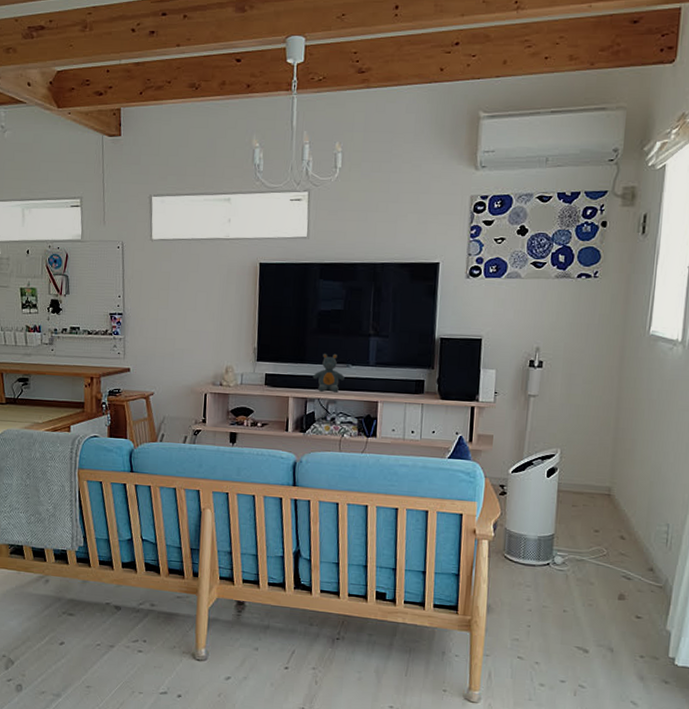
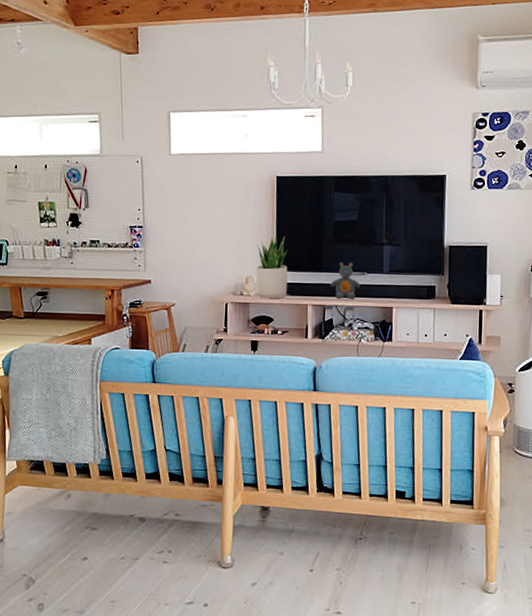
planter: none [236,324,269,391] -> present [256,235,288,299]

